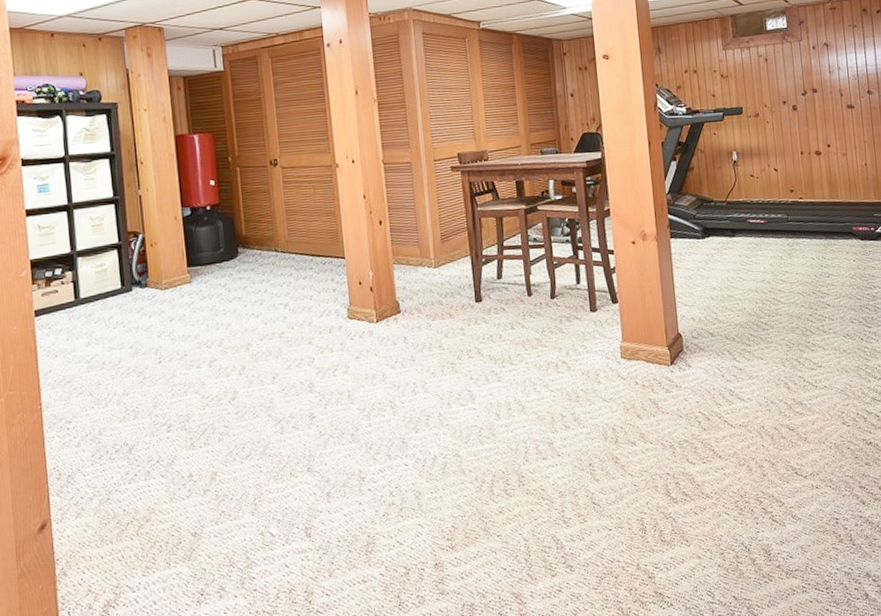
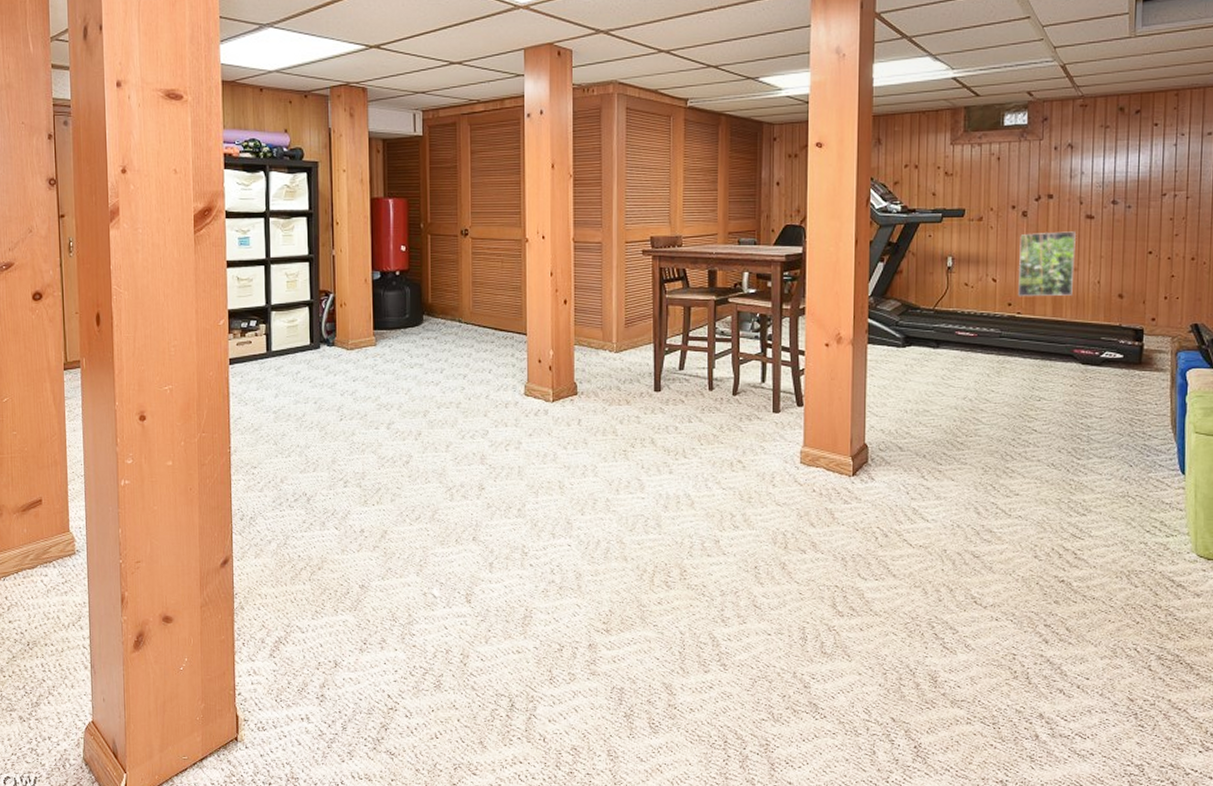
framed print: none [793,120,845,183] -> present [1018,231,1077,296]

